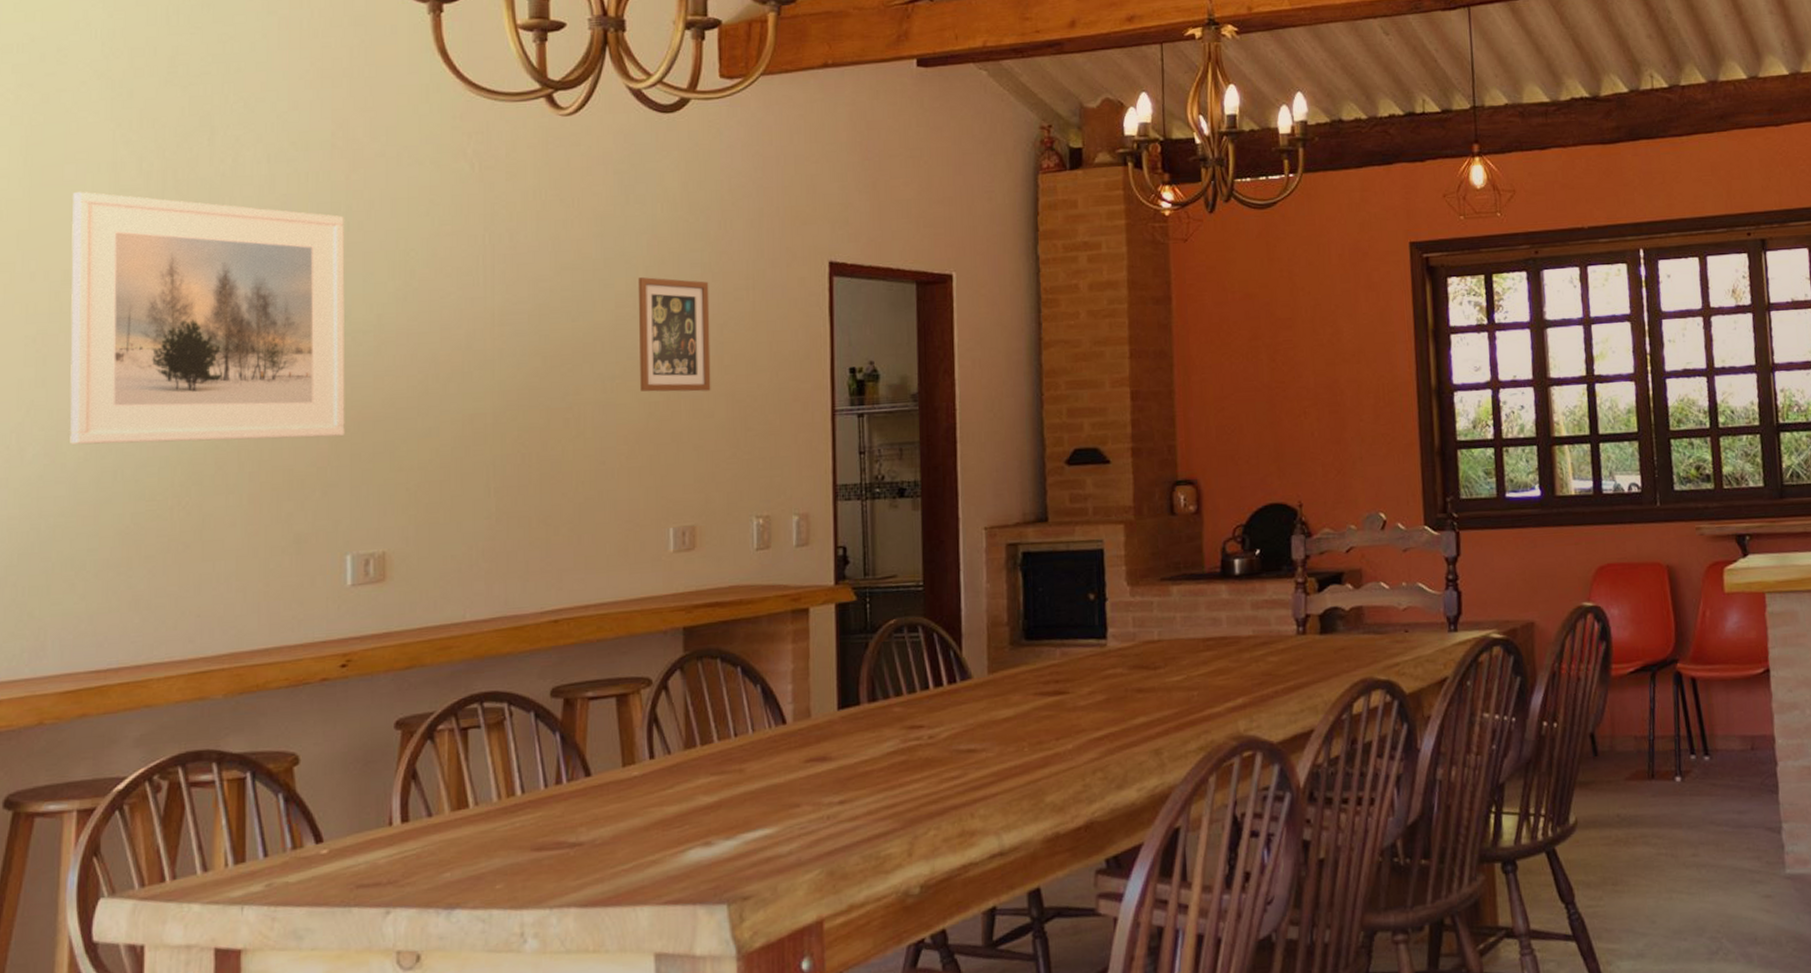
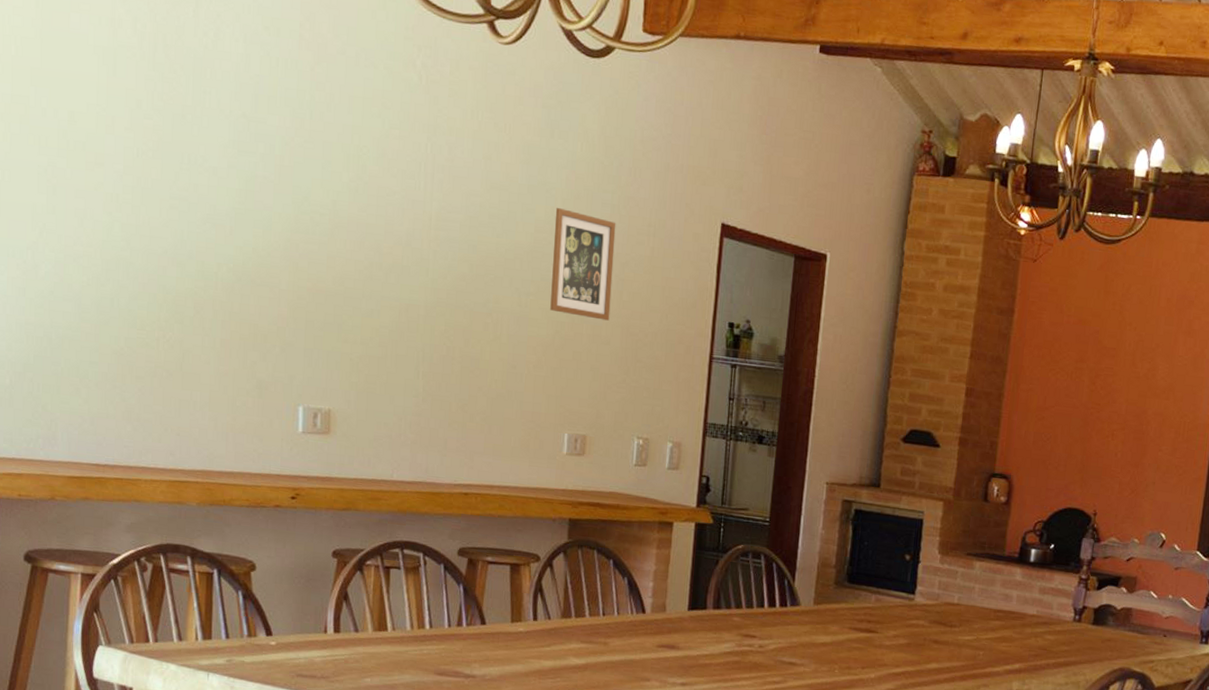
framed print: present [70,191,345,445] -> none [75,40,308,303]

